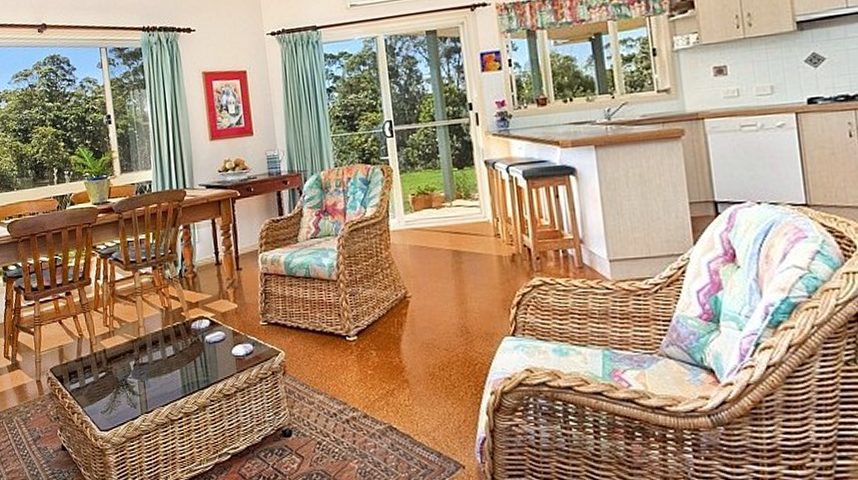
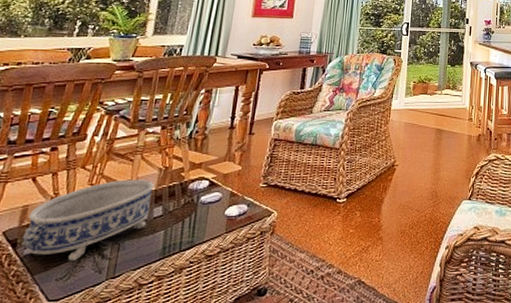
decorative bowl: none [65,320,163,396] -> present [21,179,154,261]

